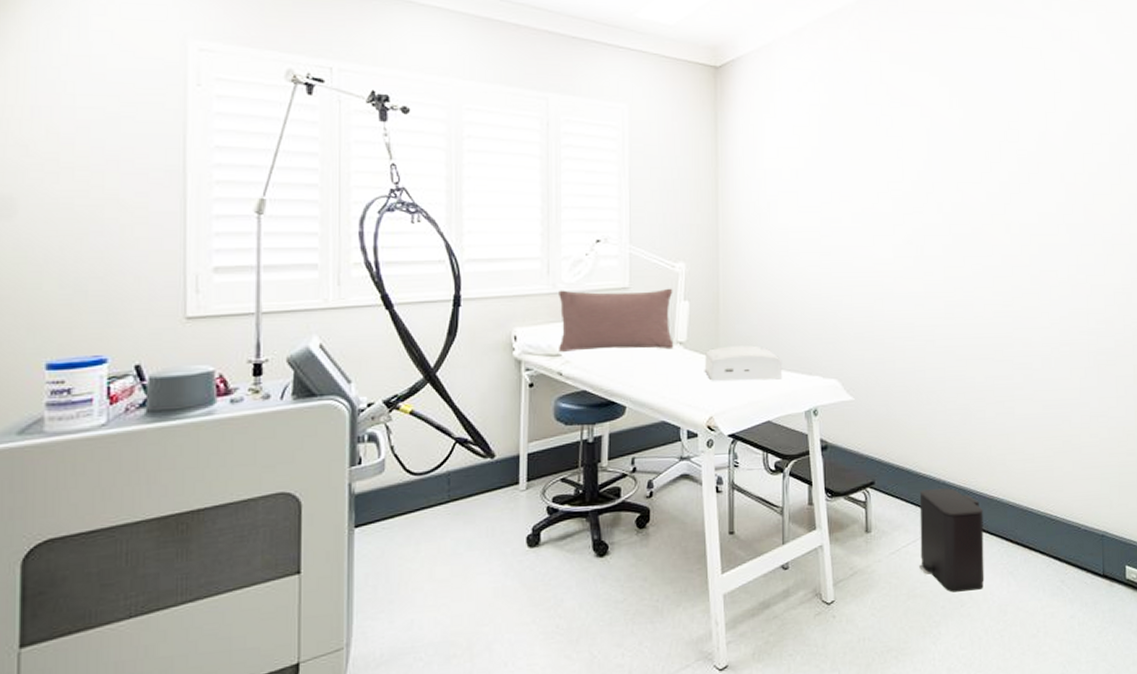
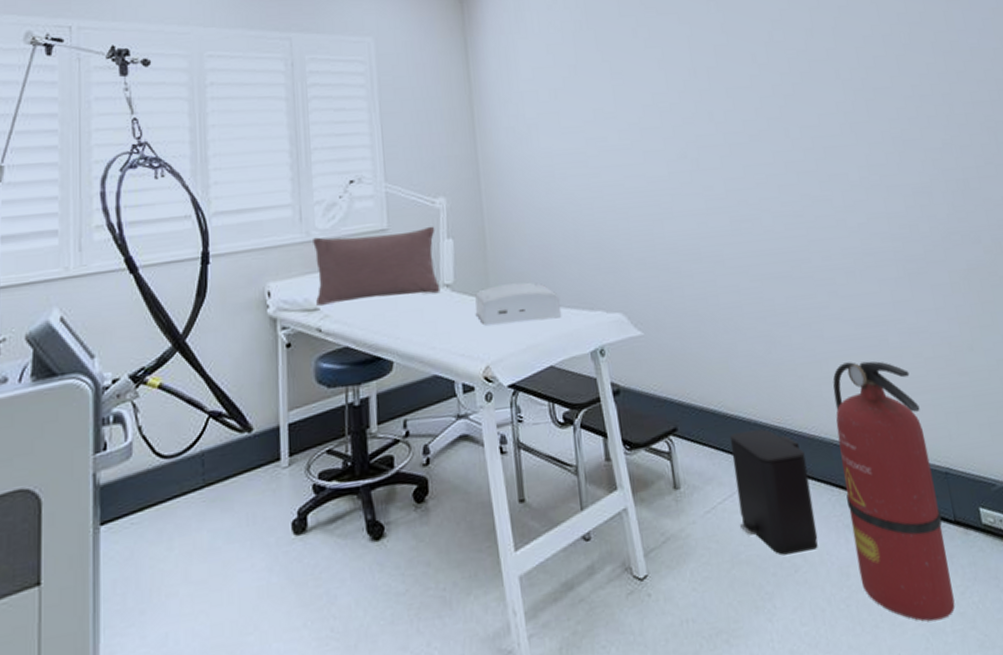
fire extinguisher: none [1014,437,1092,653] -> present [832,361,955,622]

